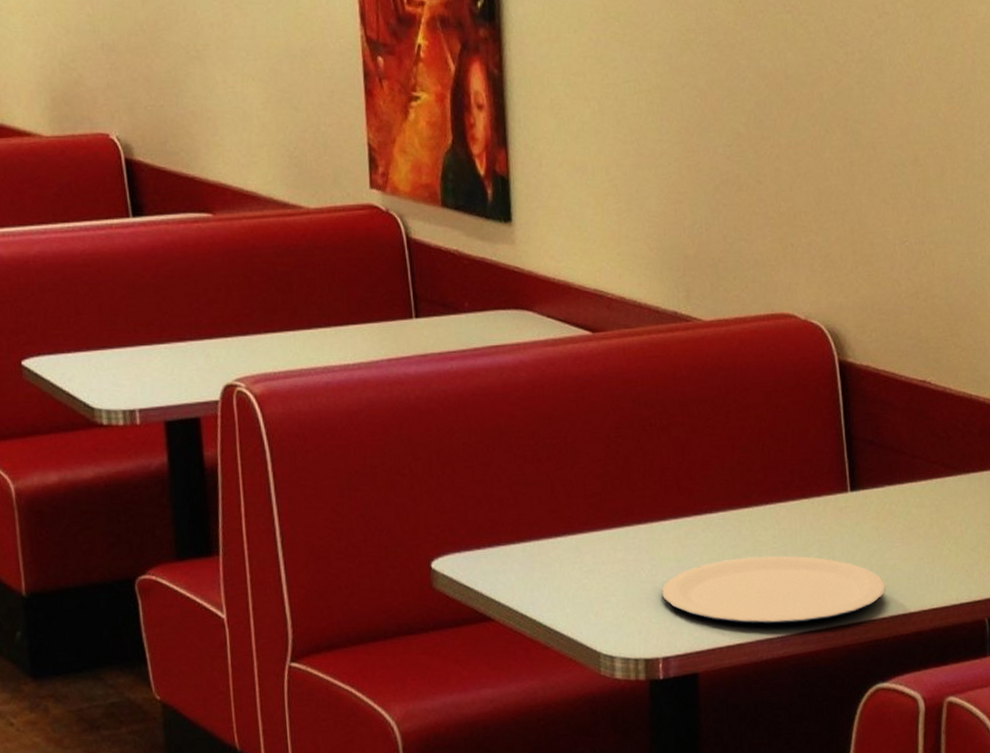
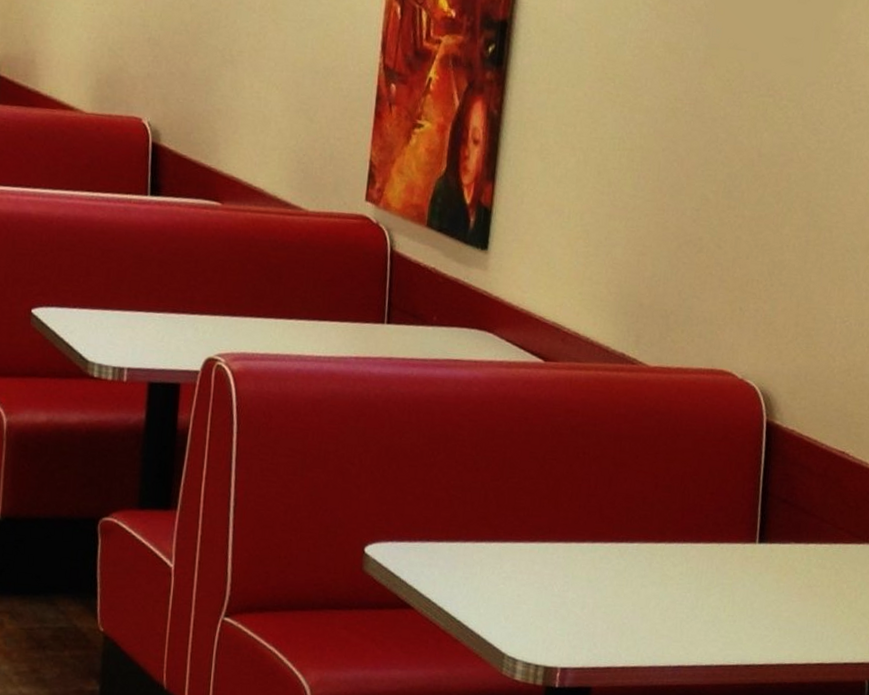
plate: present [661,555,886,624] -> none [569,587,778,657]

